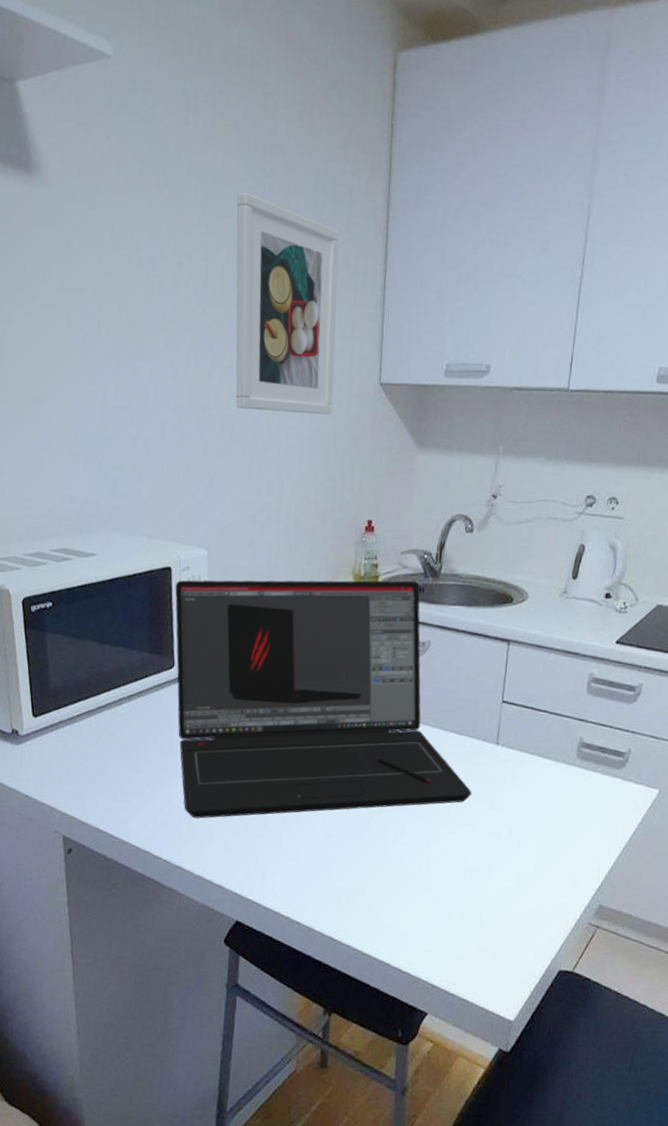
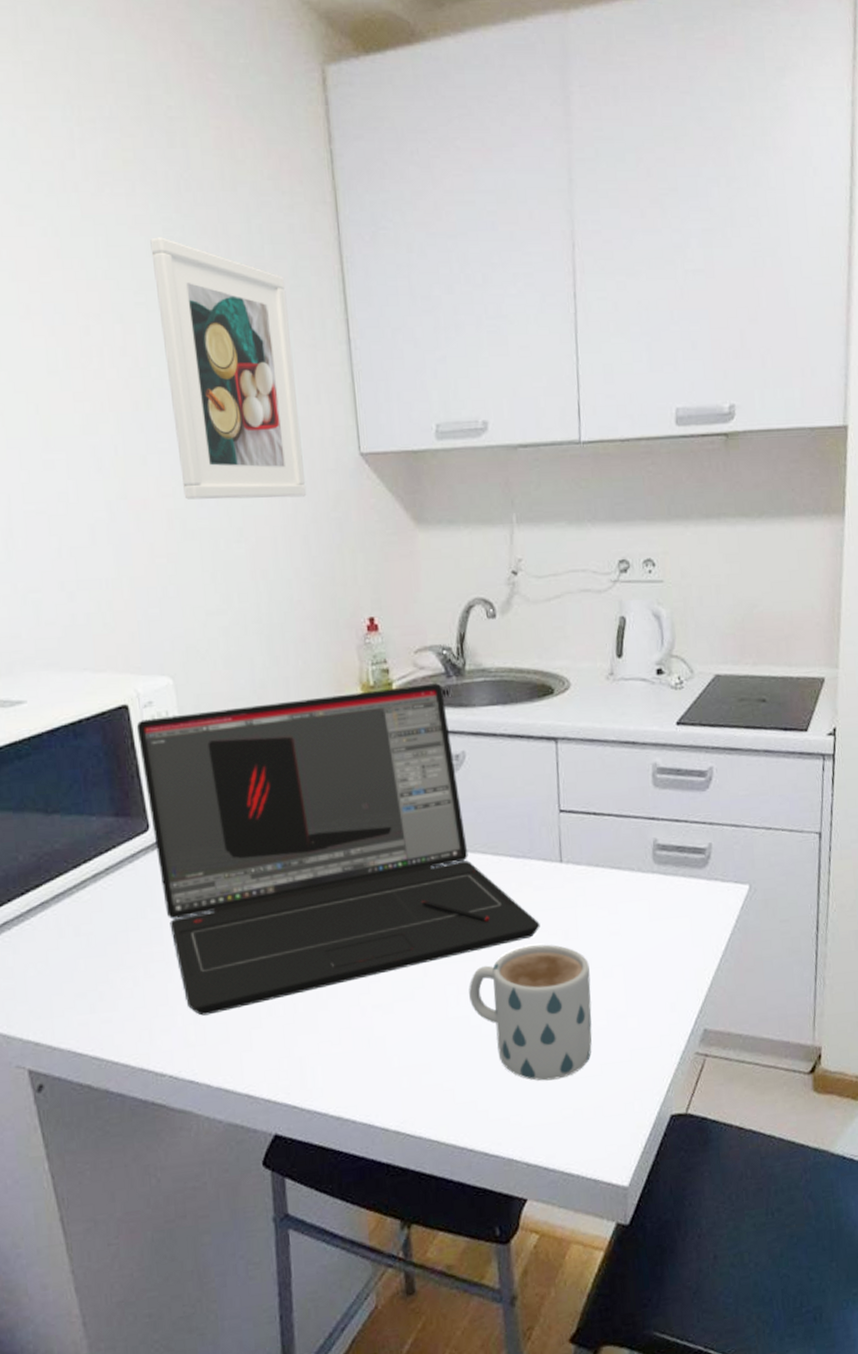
mug: none [404,808,508,922] -> present [469,944,592,1081]

